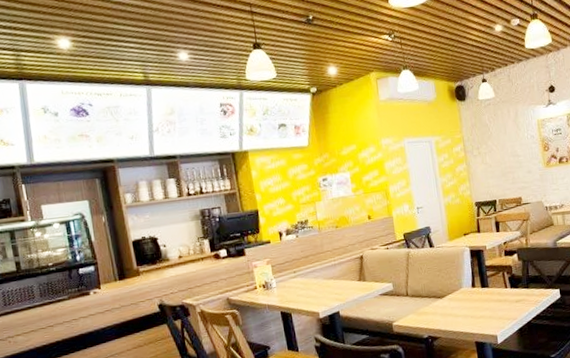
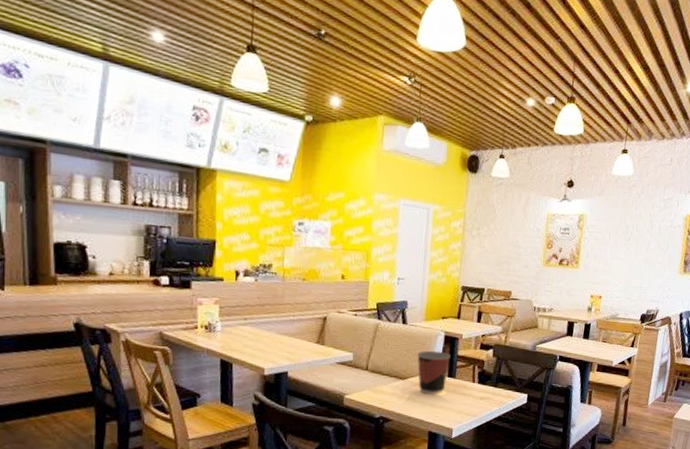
cup: none [449,265,481,308] -> present [417,350,451,395]

